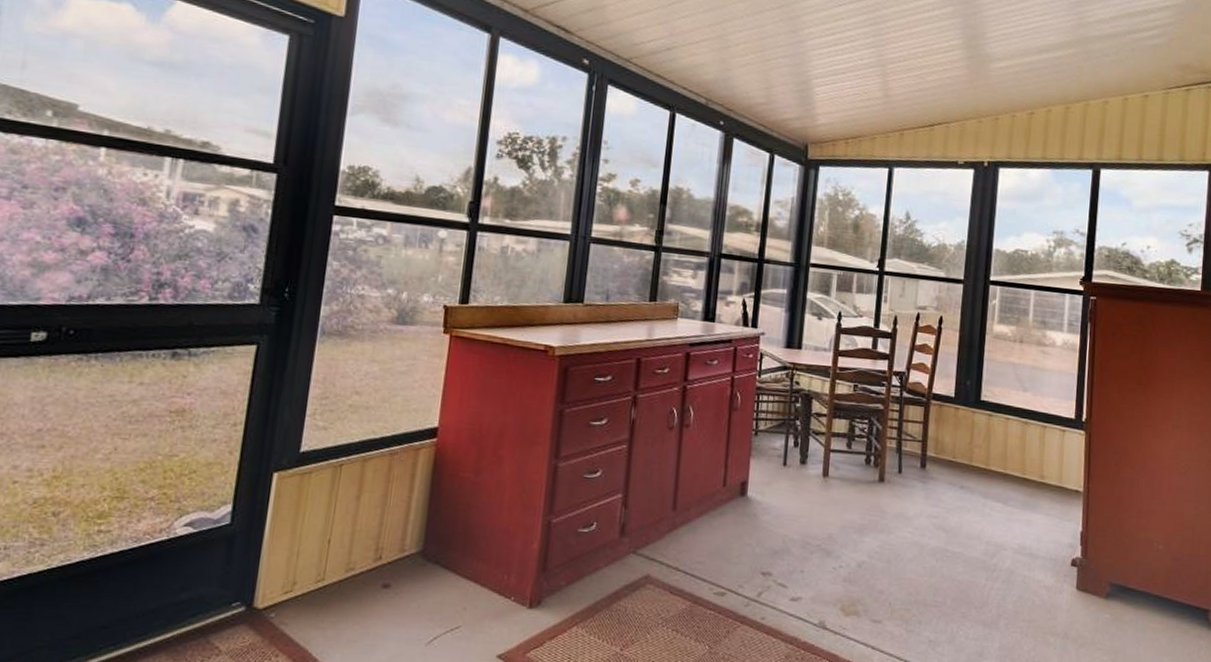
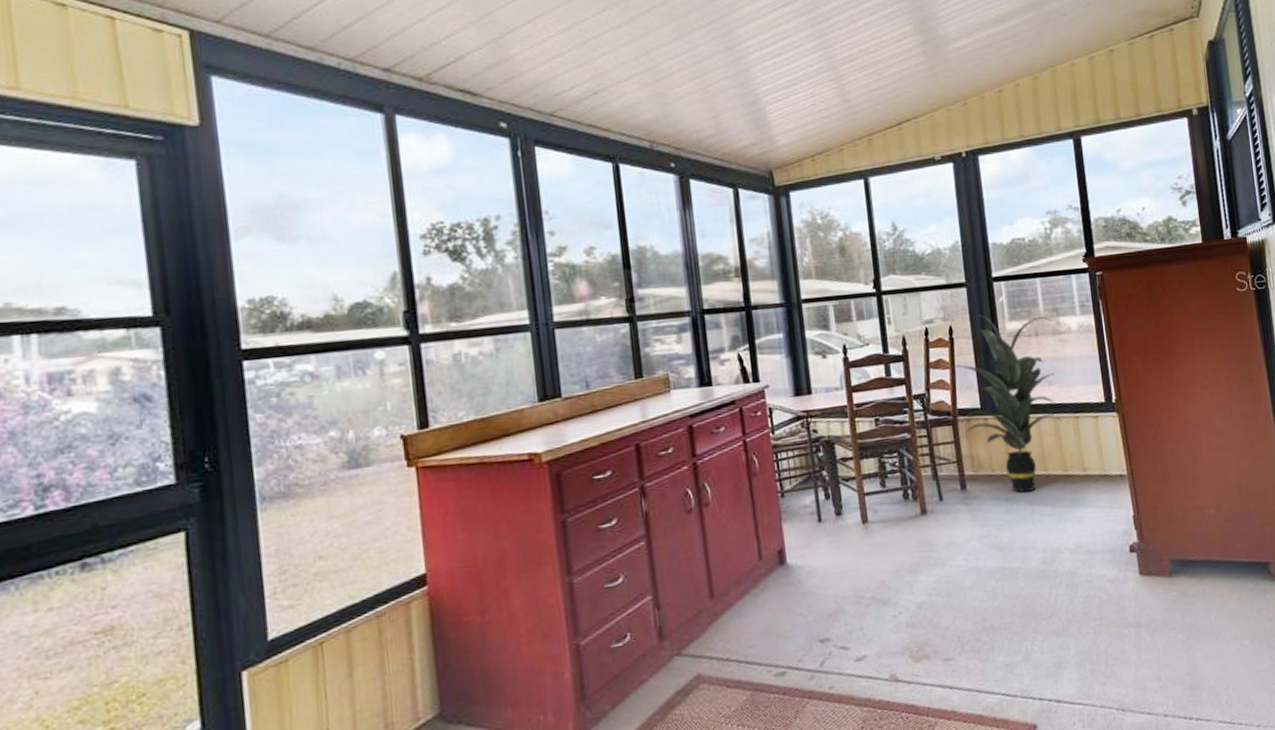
indoor plant: none [928,312,1039,485] -> present [945,314,1055,493]

